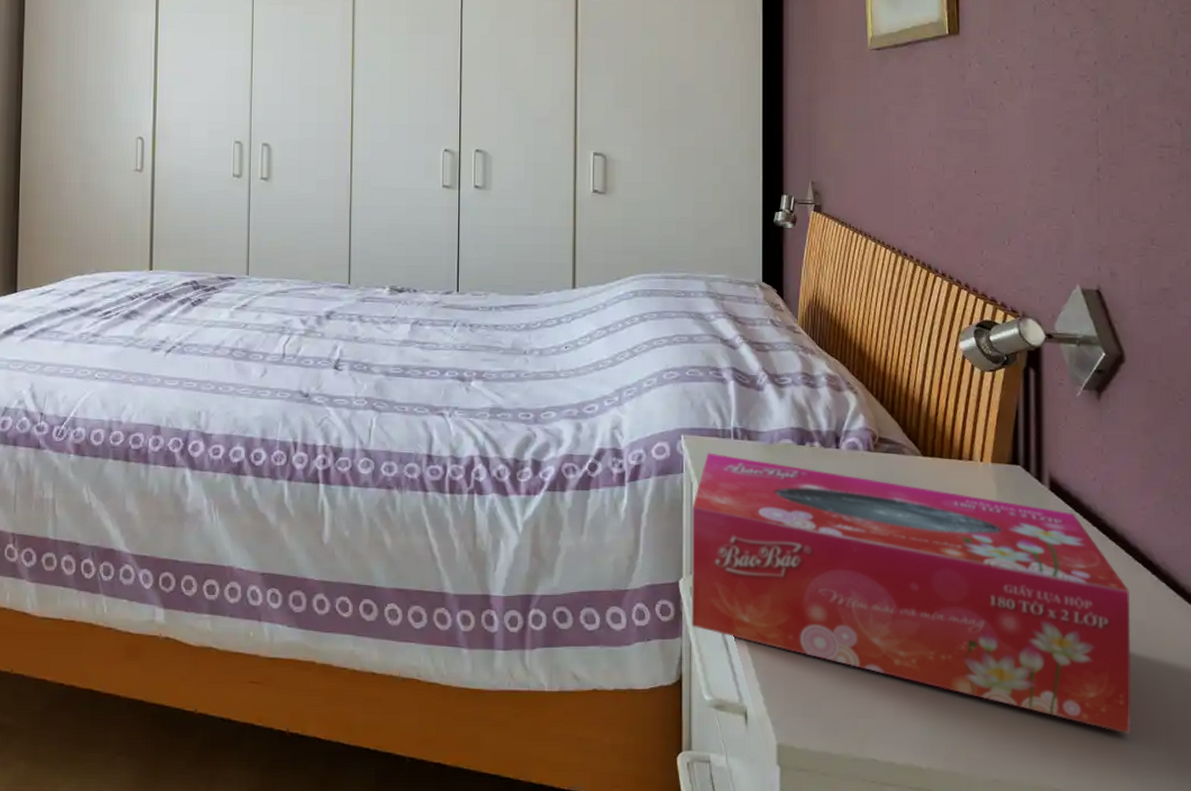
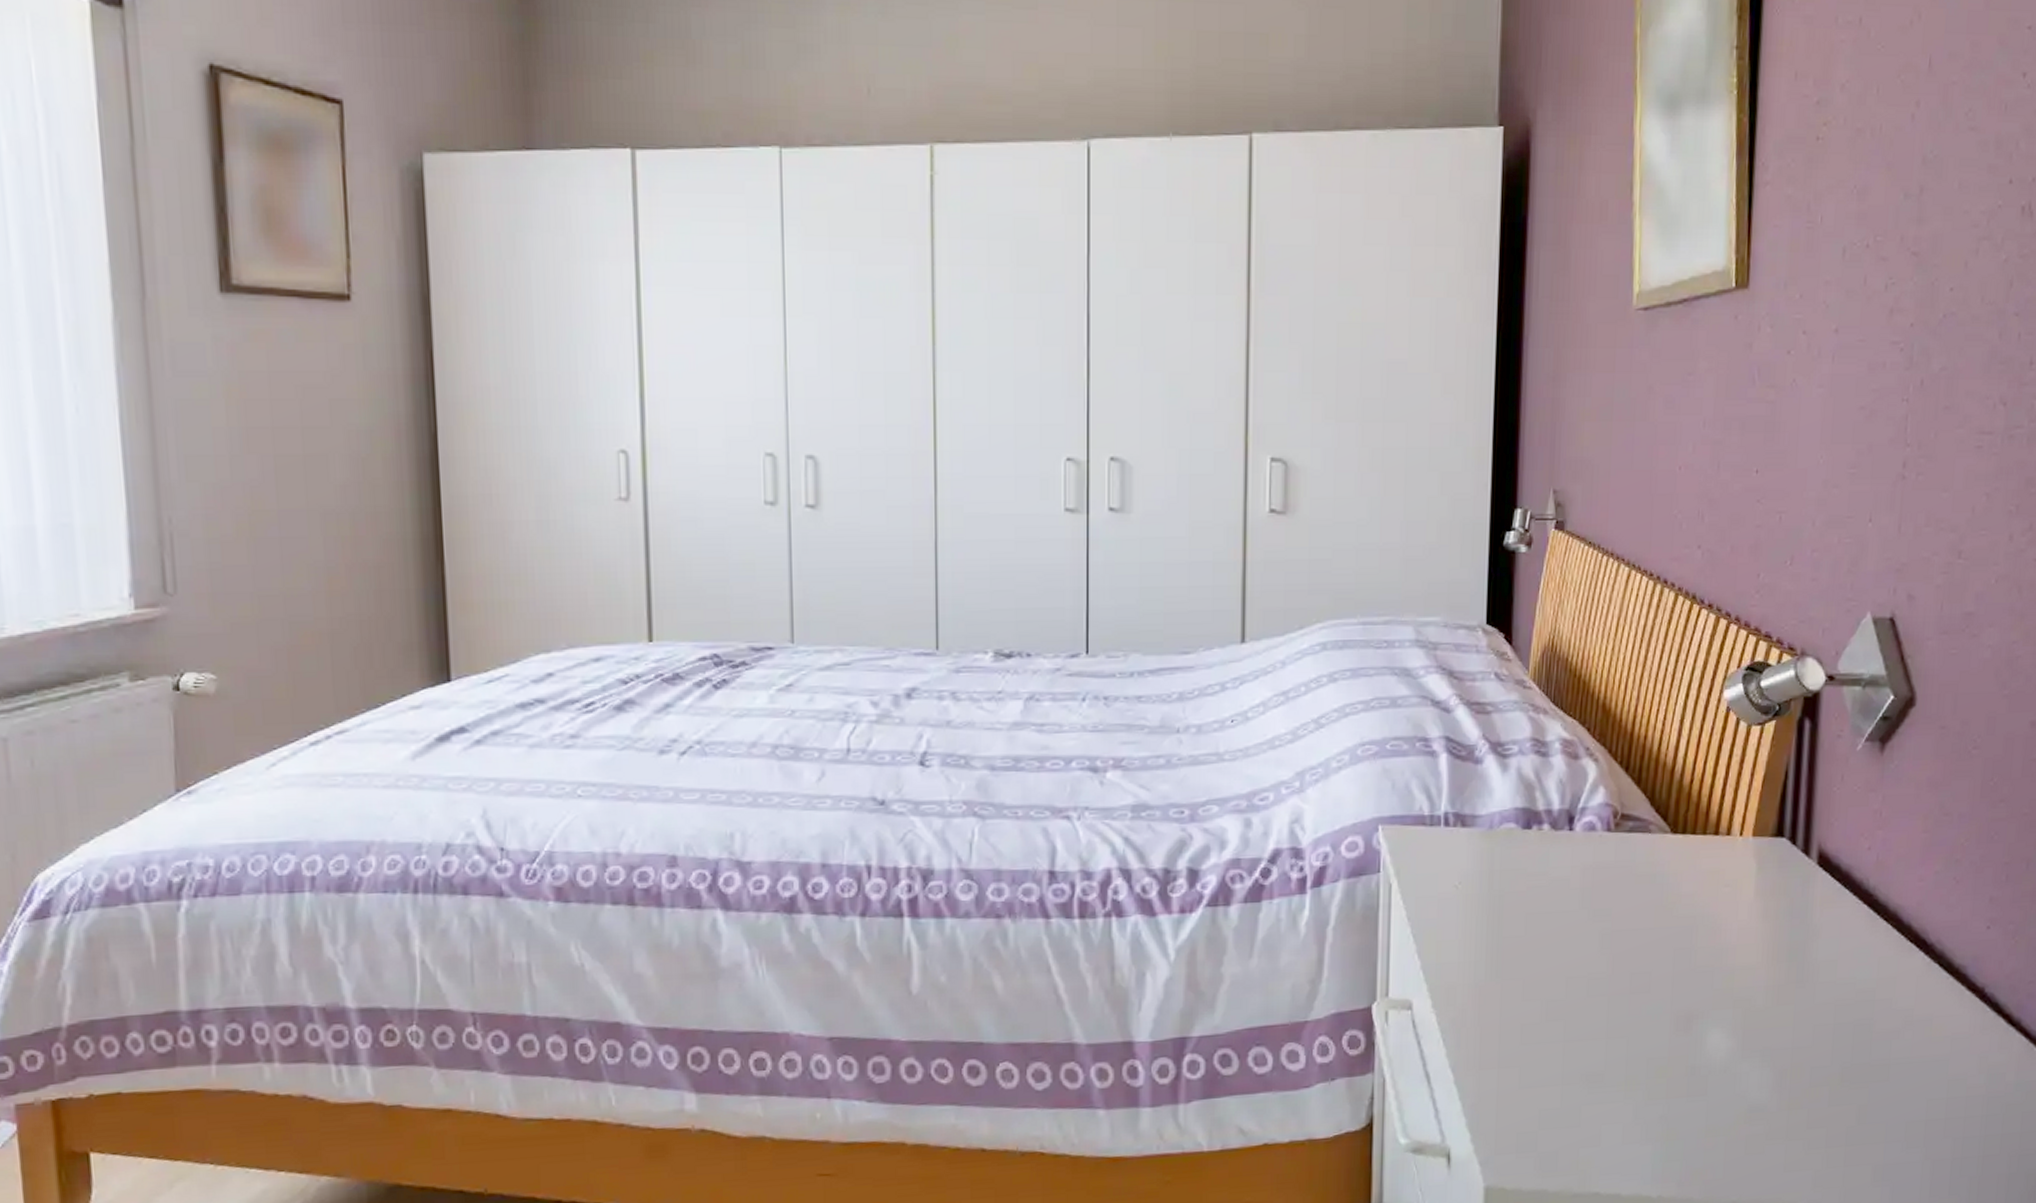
tissue box: present [691,453,1131,734] -> none [1385,845,1898,1138]

